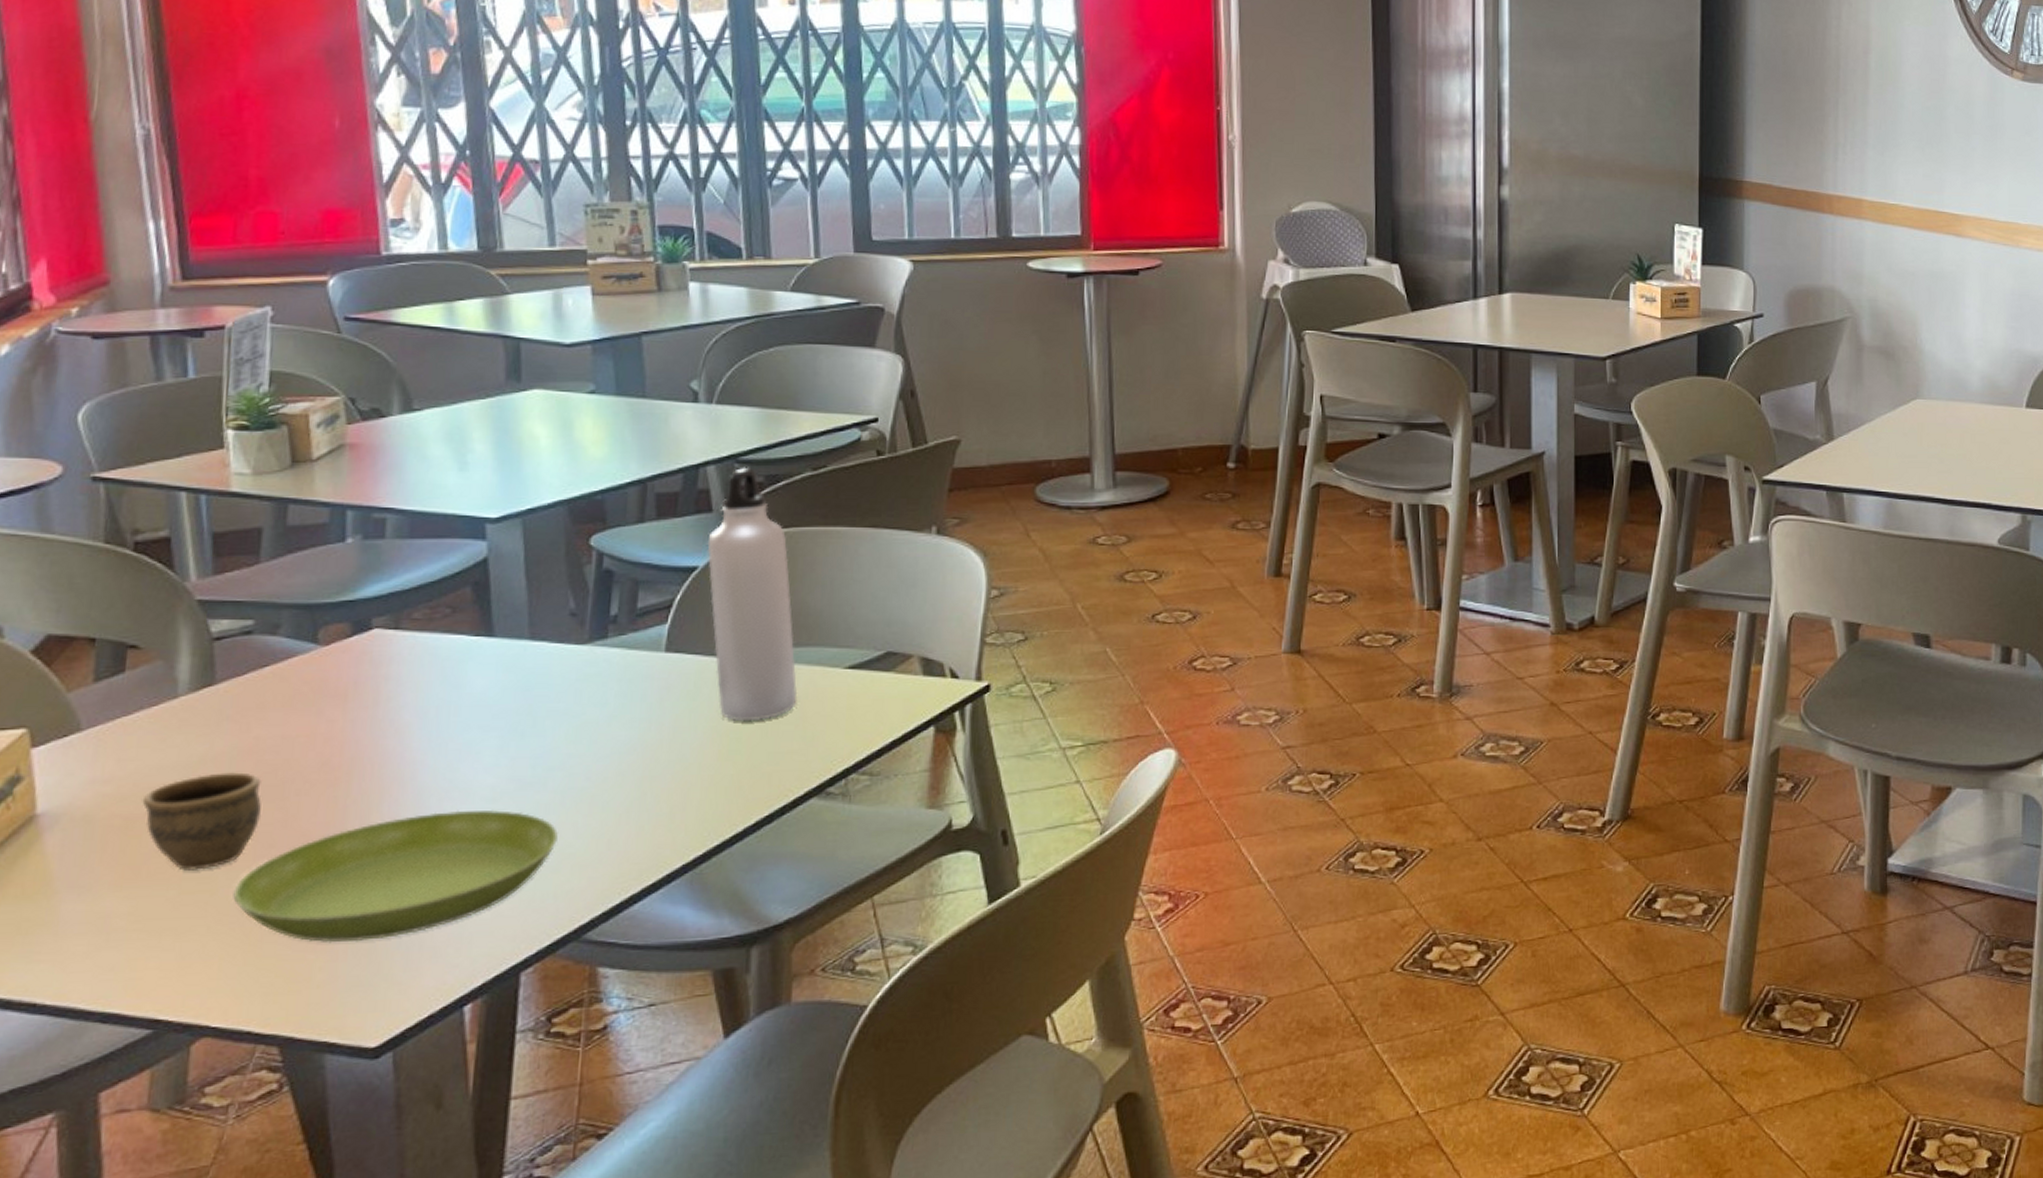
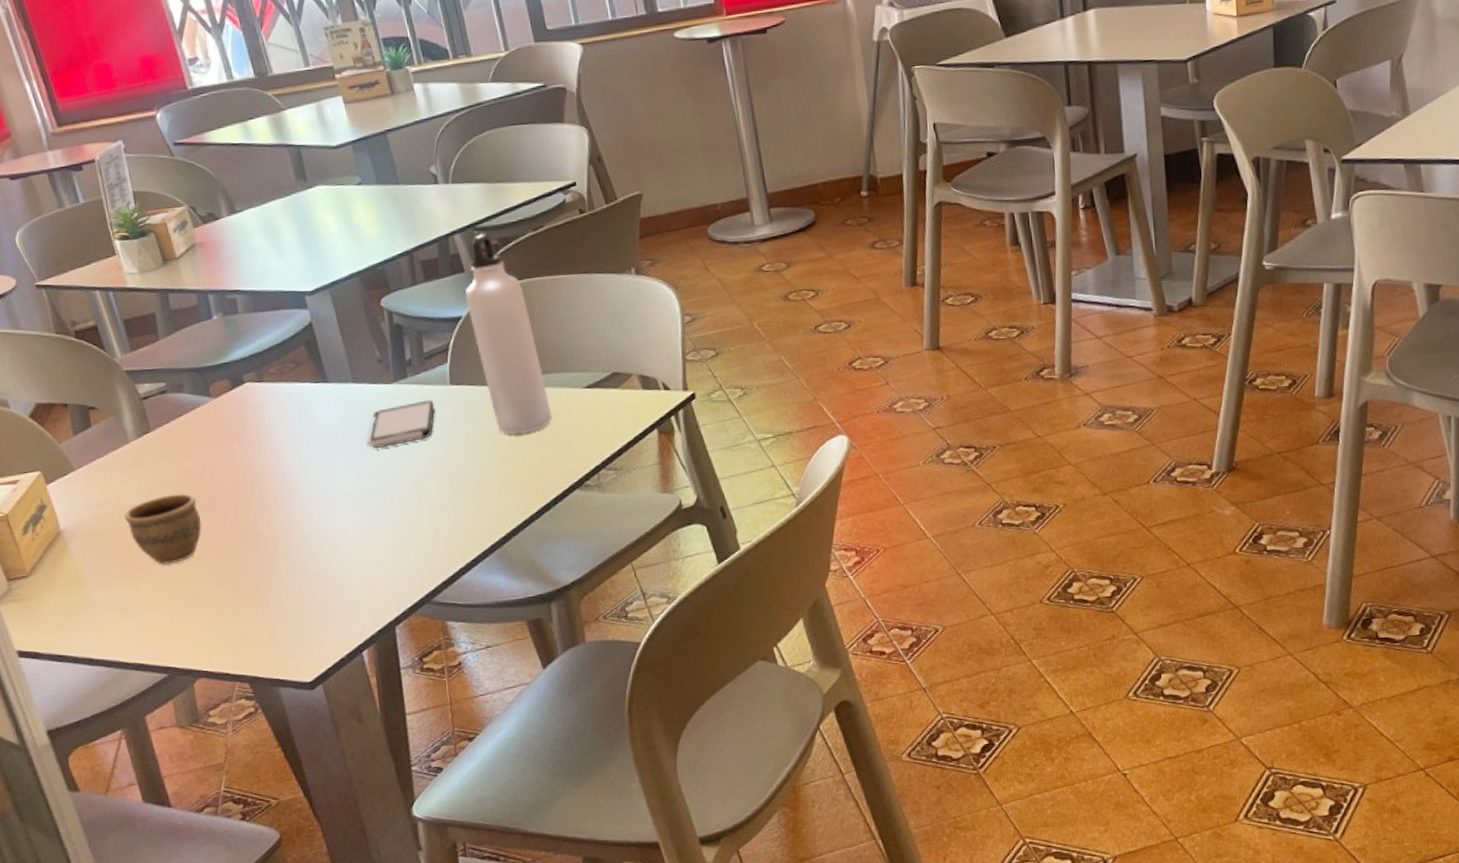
saucer: present [233,809,558,943] -> none [196,511,402,611]
smartphone: none [532,669,639,727] -> present [366,400,435,448]

